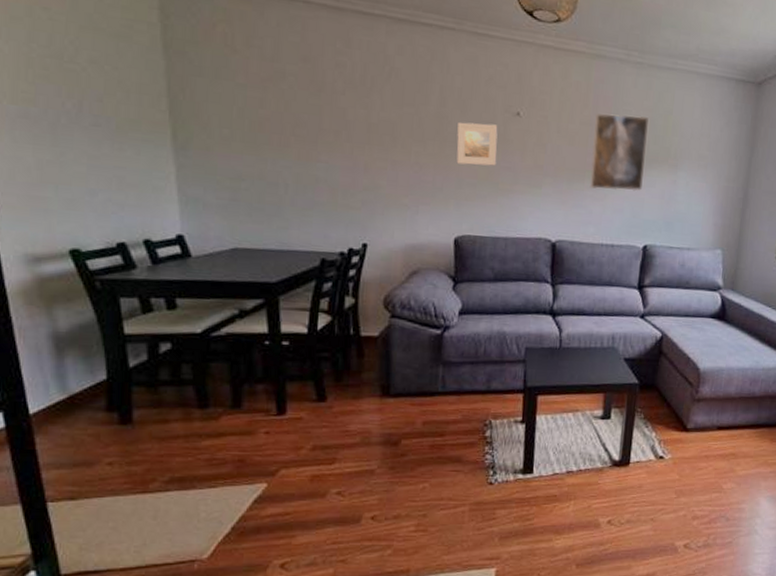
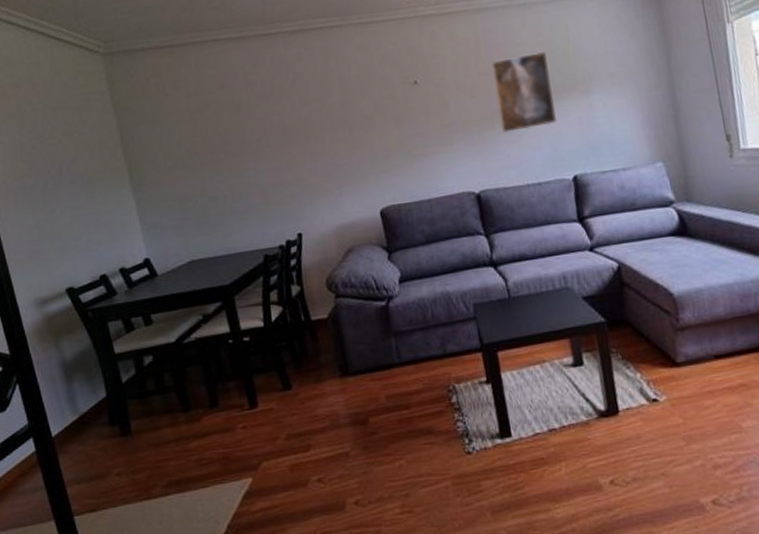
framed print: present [456,122,498,166] -> none [362,97,405,142]

